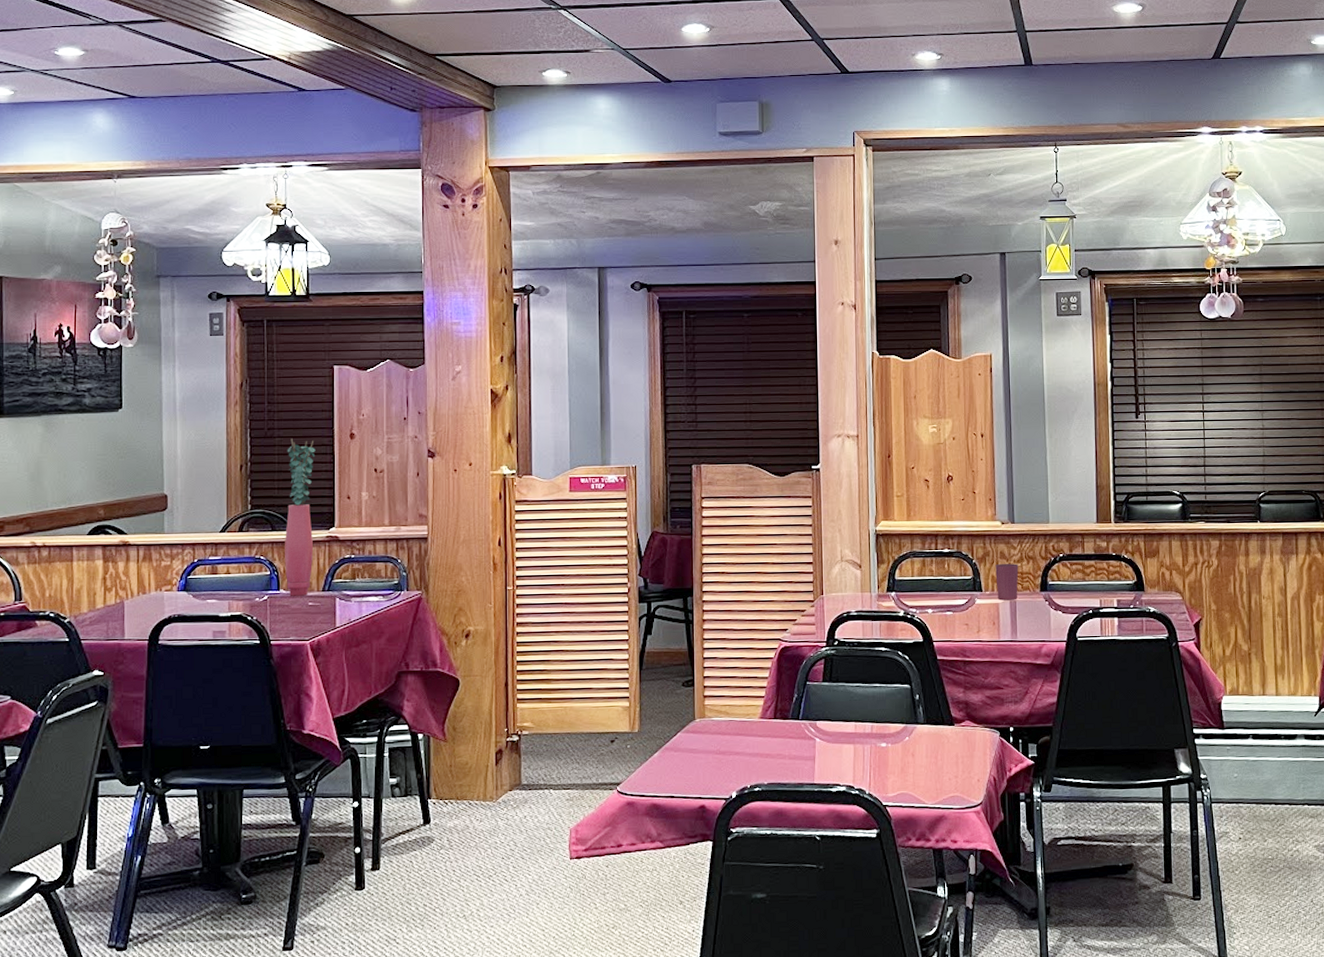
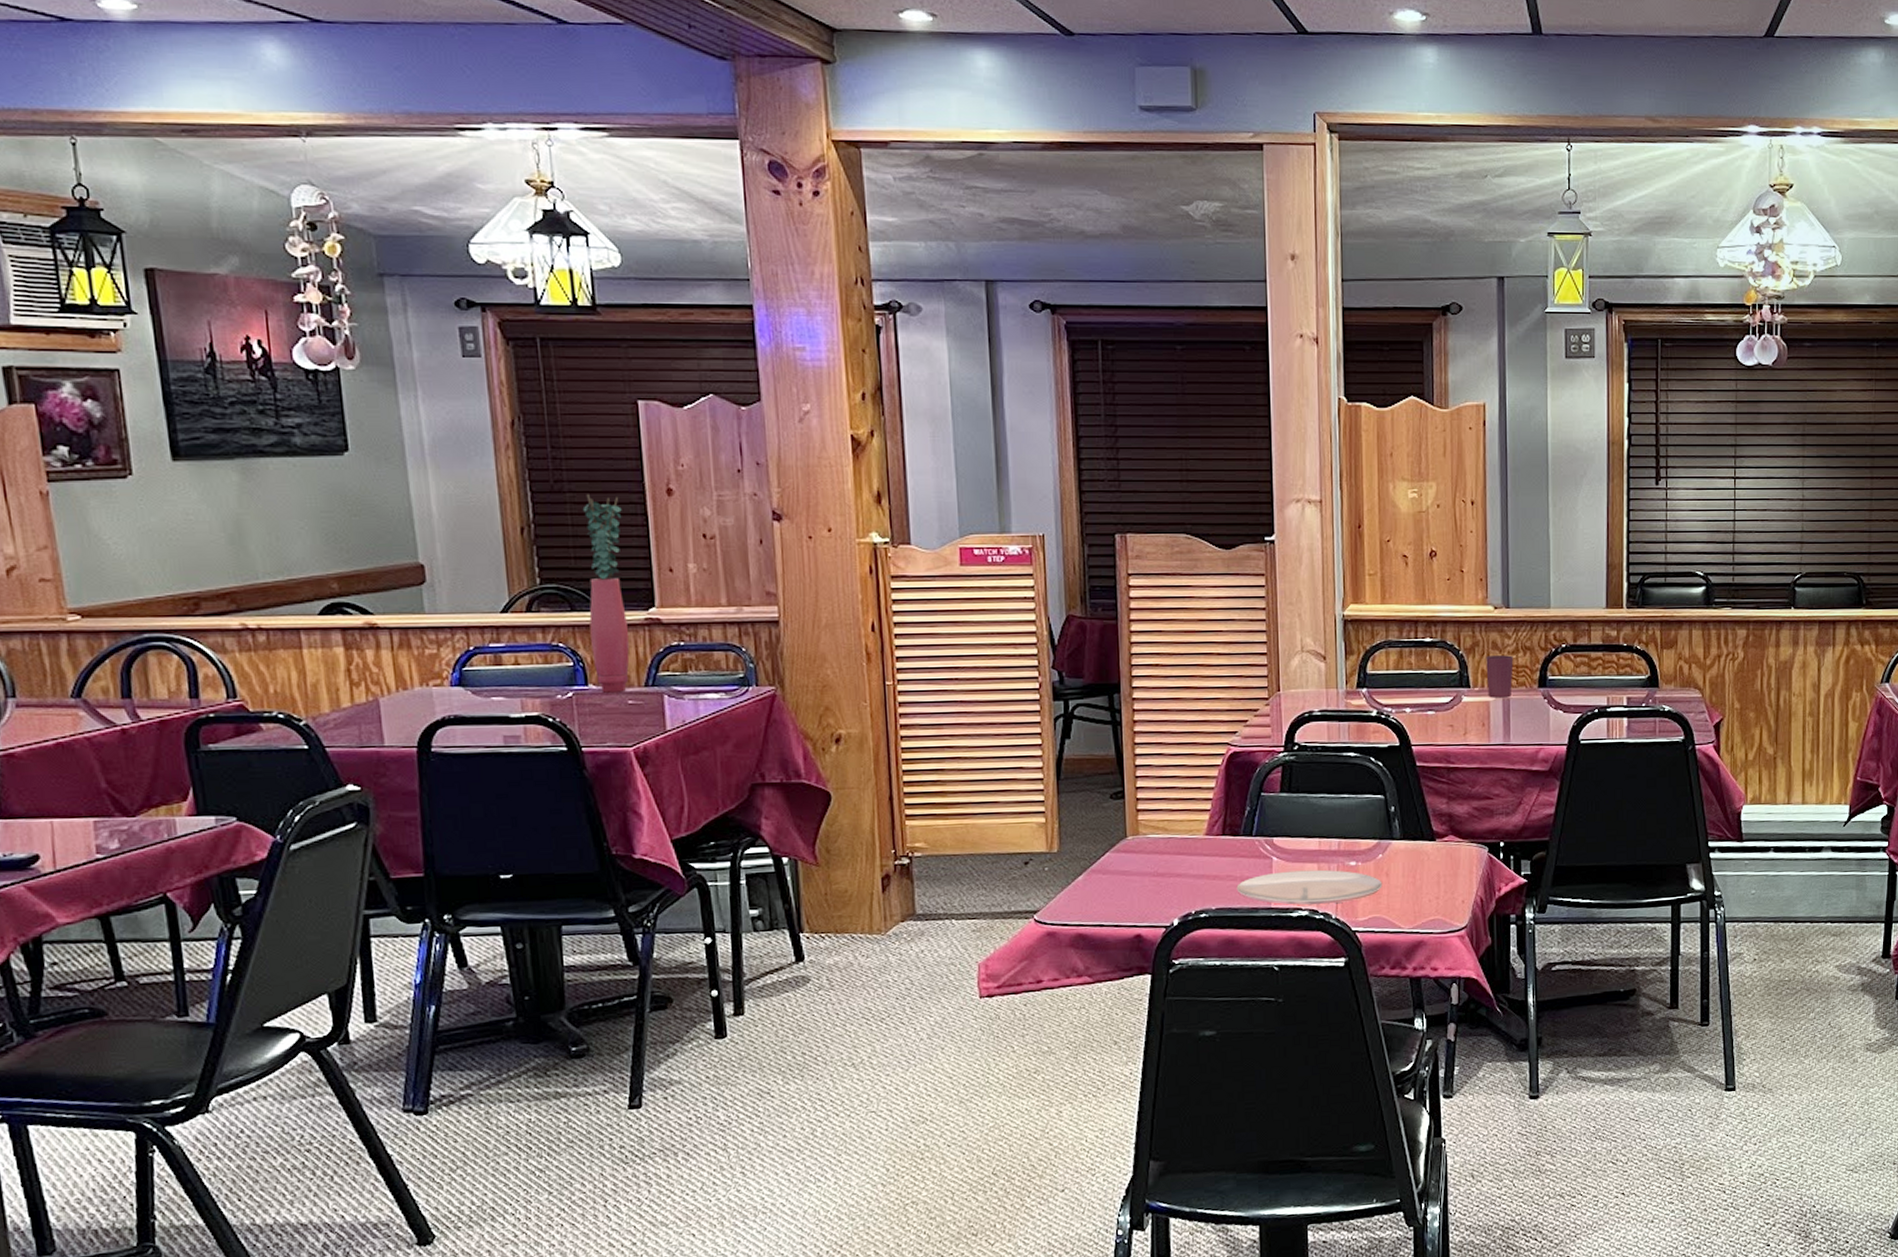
plate: none [785,750,909,782] -> present [1236,869,1383,906]

